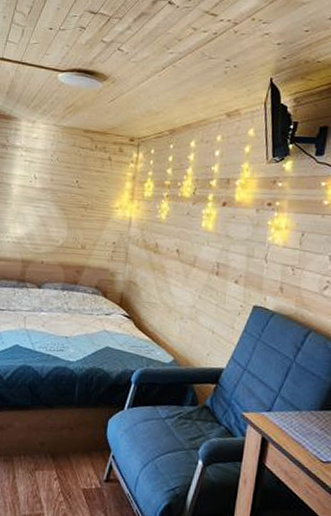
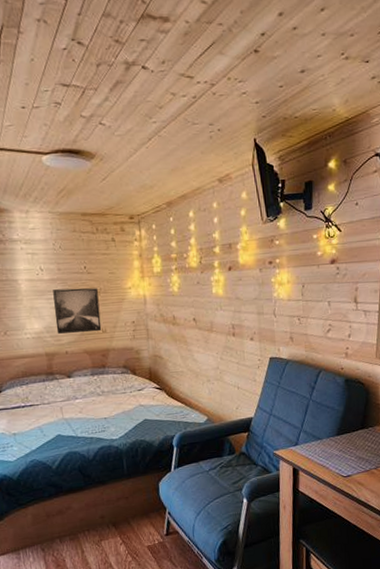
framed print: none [37,199,85,247] -> present [53,288,102,334]

